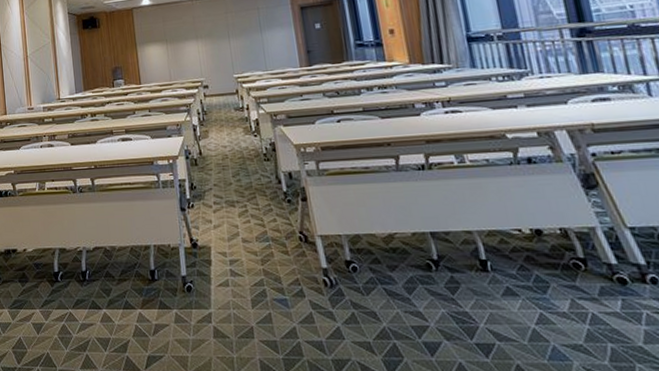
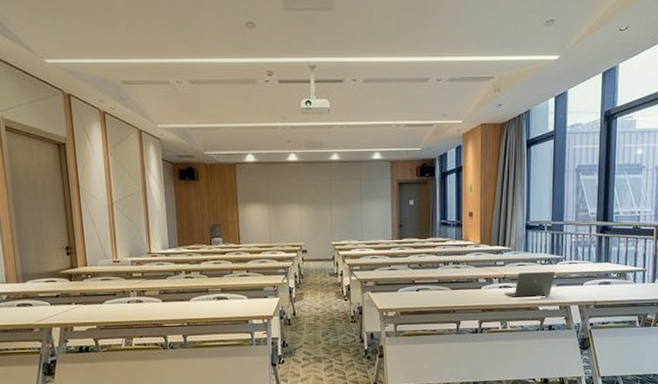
laptop: none [453,89,522,125] -> present [504,272,555,298]

